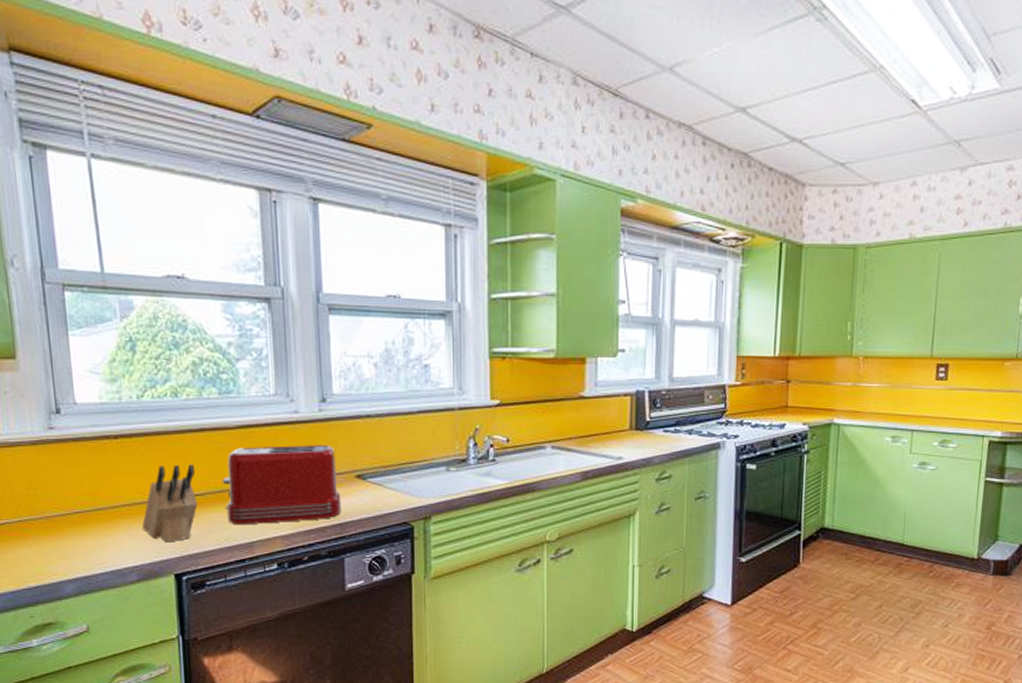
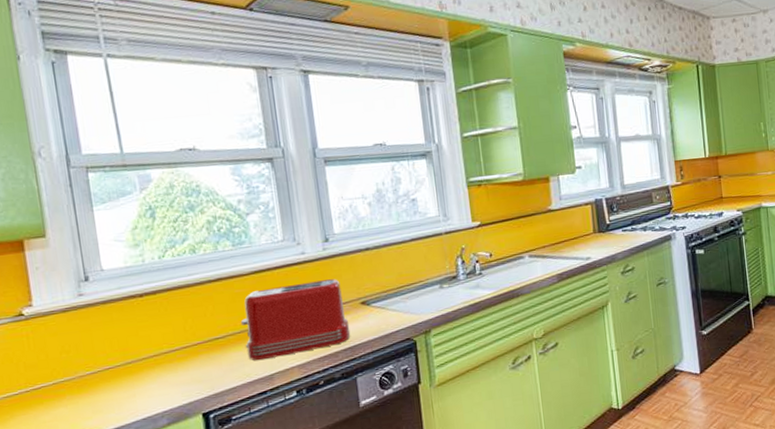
knife block: present [142,464,198,543] -> none [169,311,220,386]

